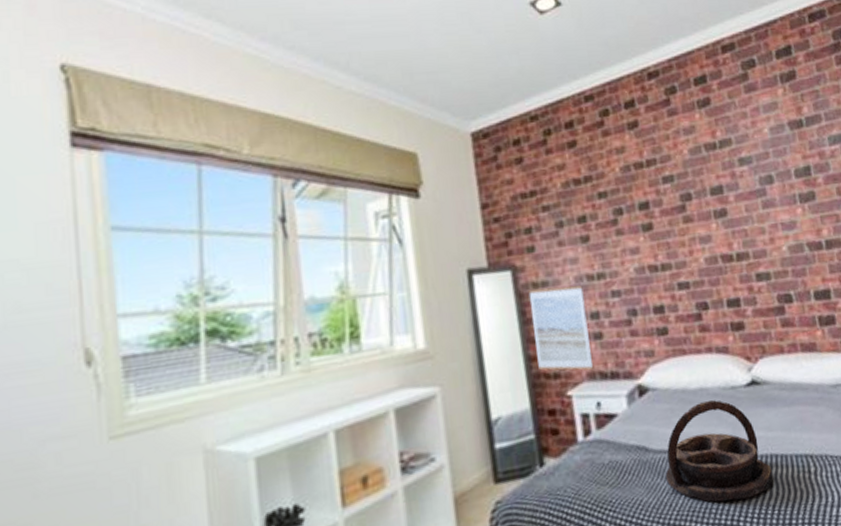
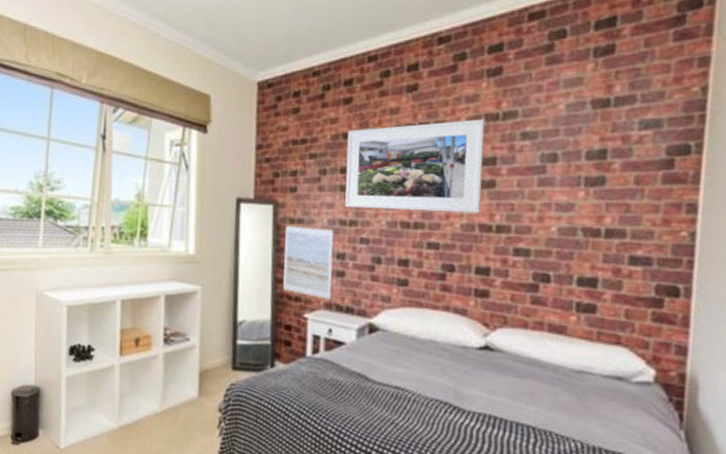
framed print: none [578,149,719,260] -> present [345,119,485,214]
serving tray: present [665,400,774,502] -> none [379,352,488,446]

